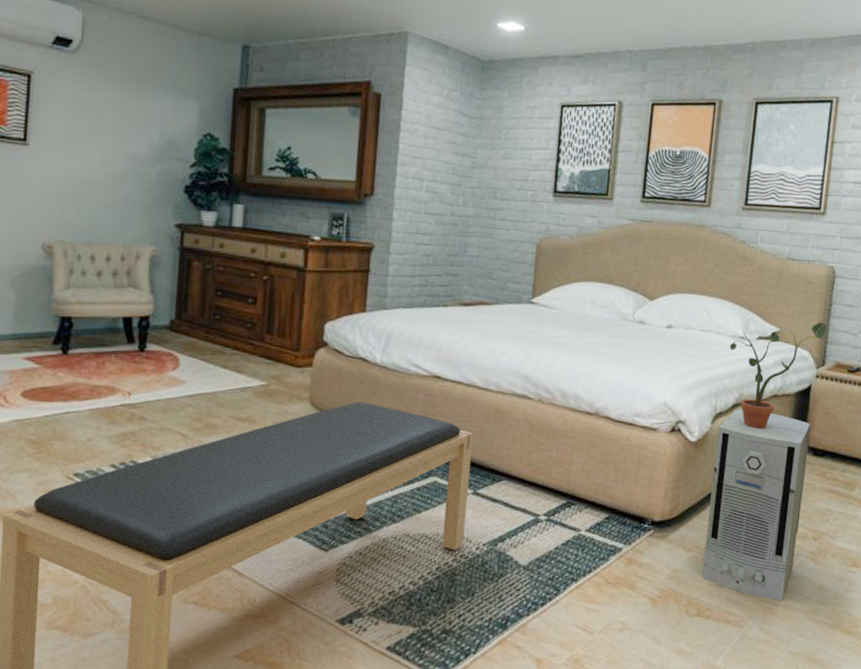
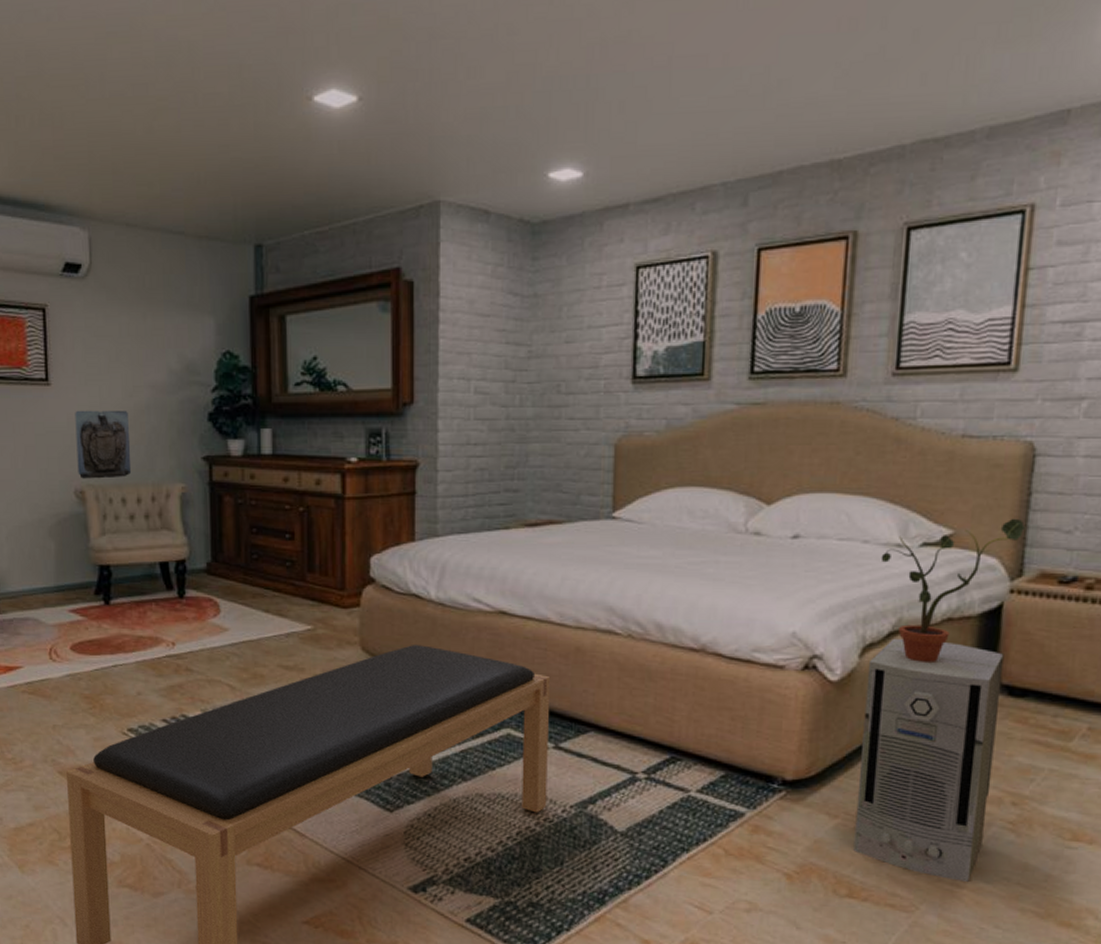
wall sculpture: none [48,171,106,237] -> present [75,410,132,479]

